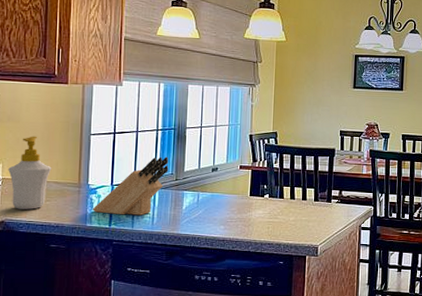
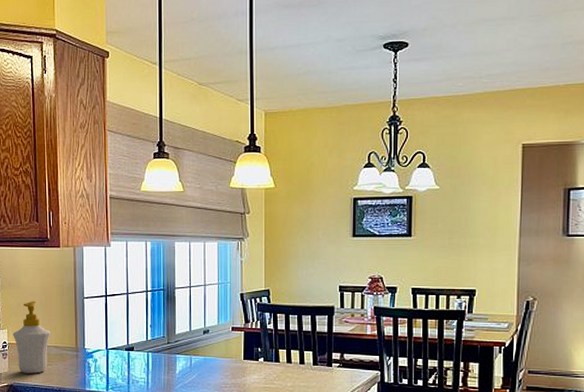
knife block: present [92,157,169,216] -> none [90,319,160,380]

